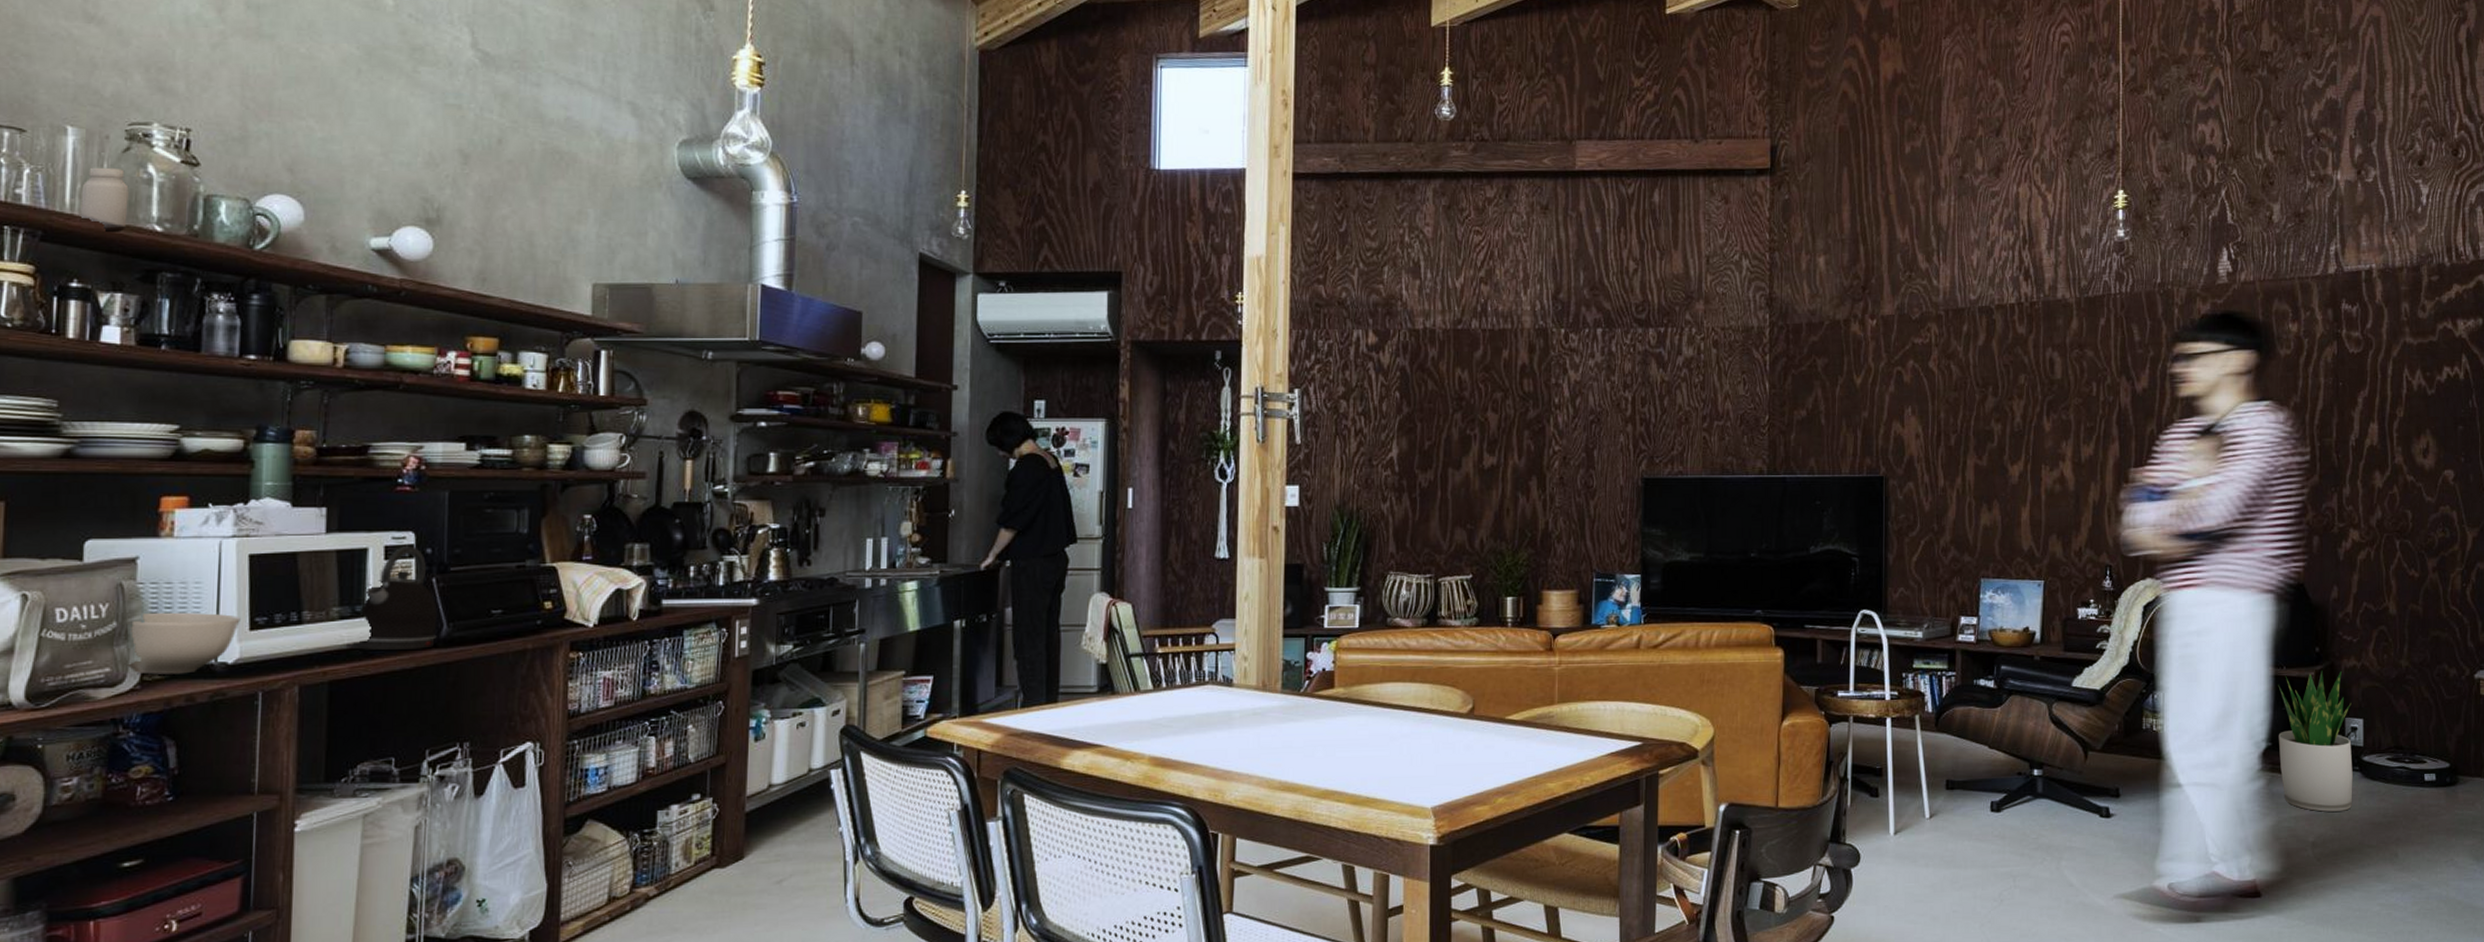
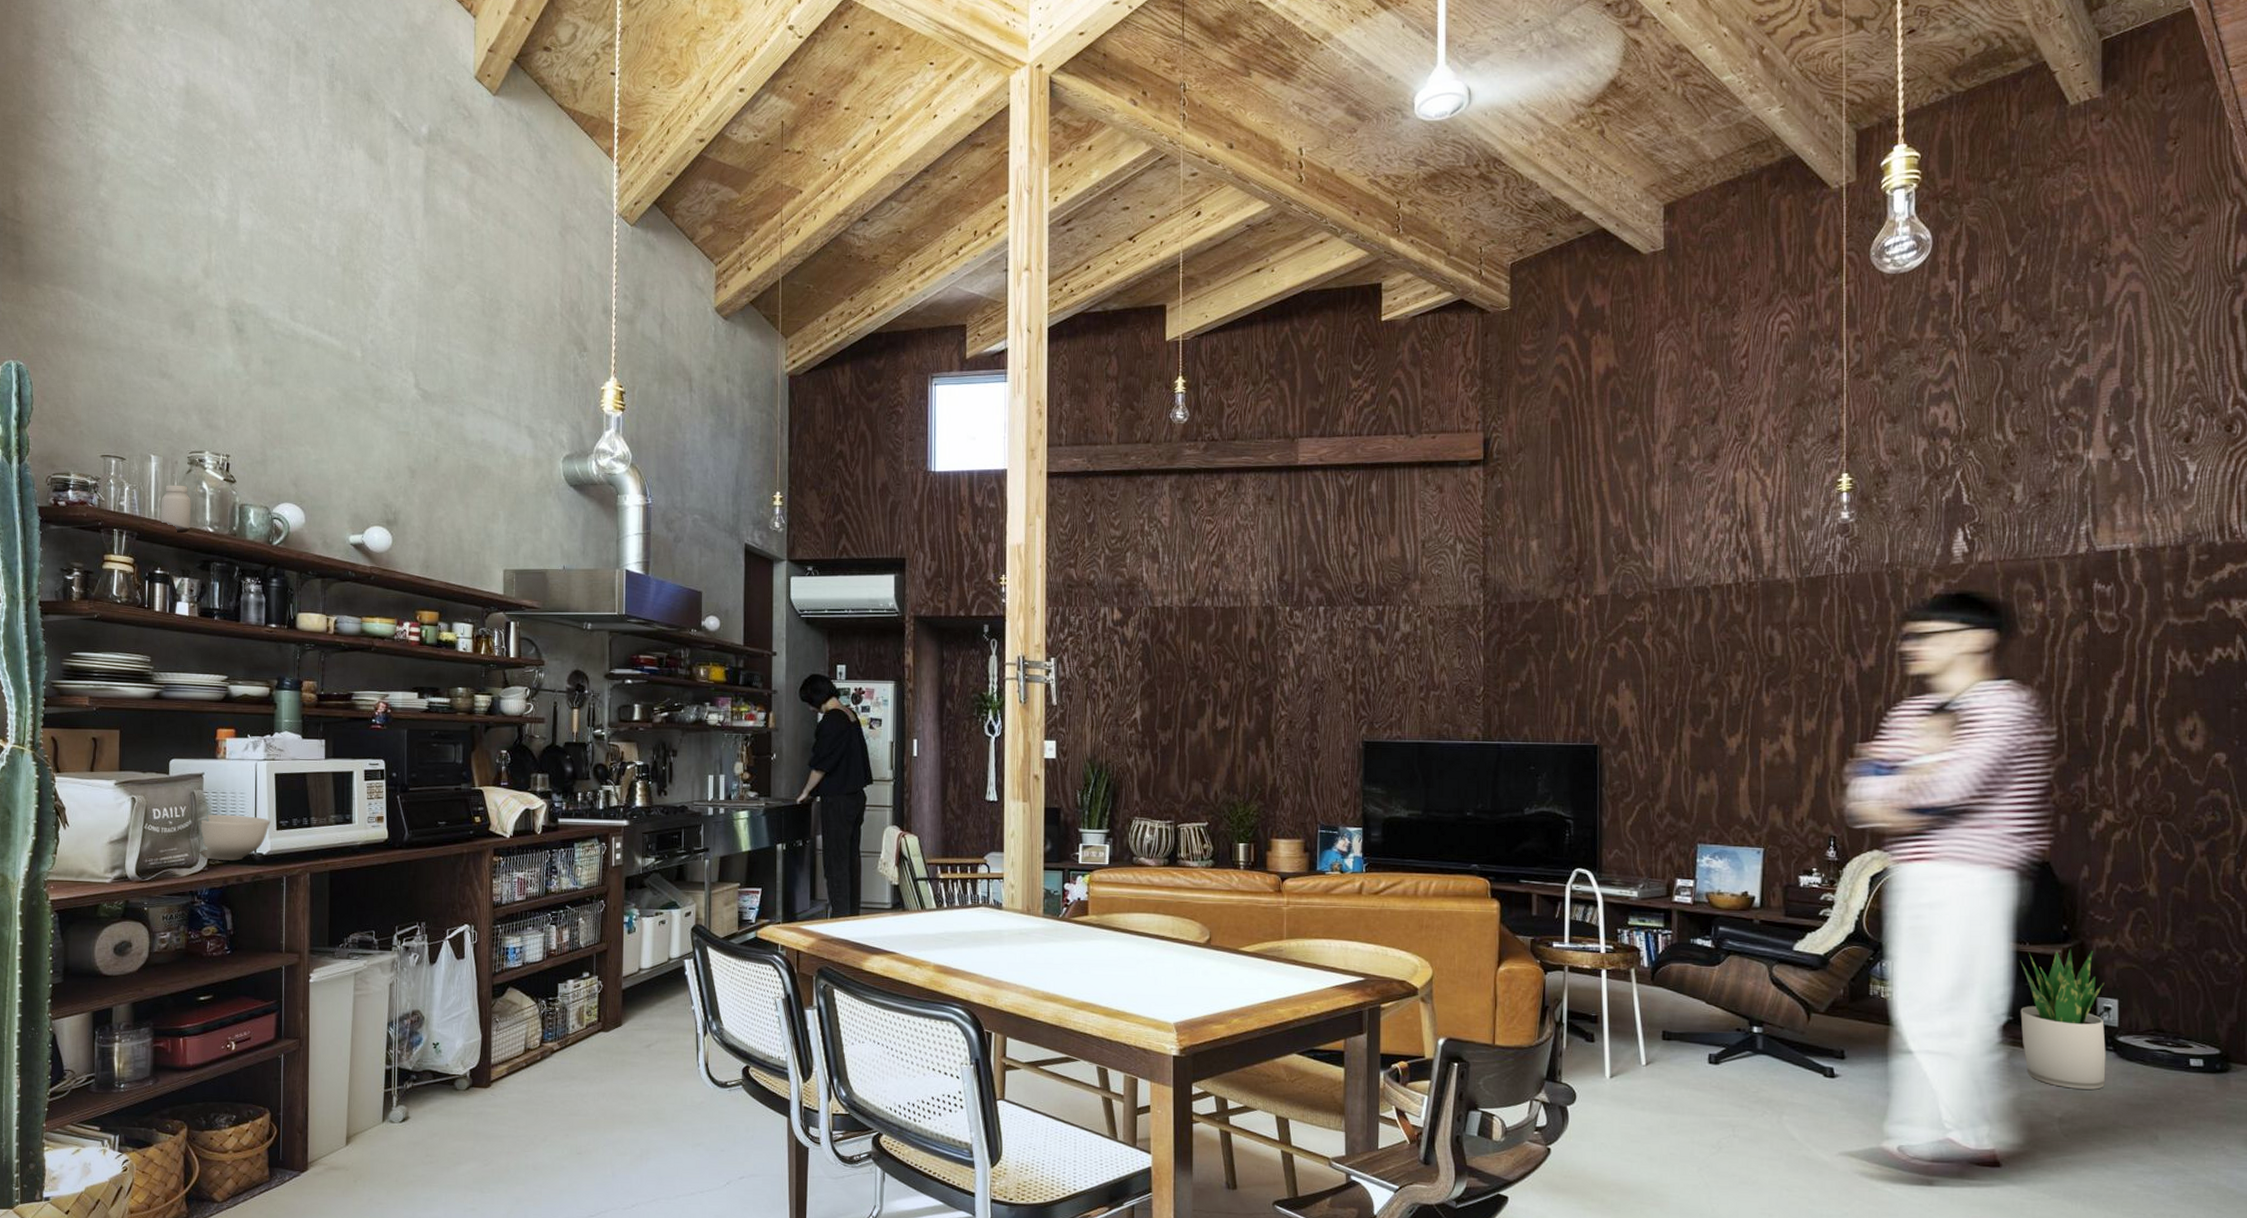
kettle: present [339,546,437,651] -> none [335,771,401,850]

